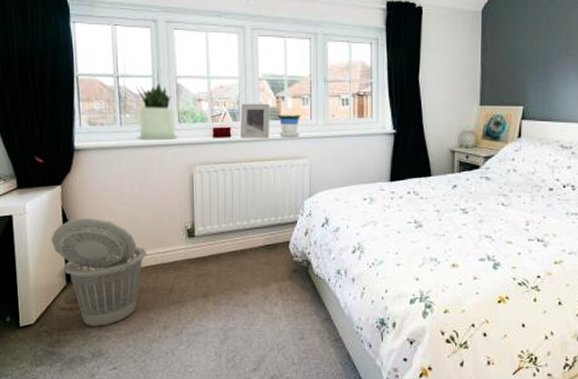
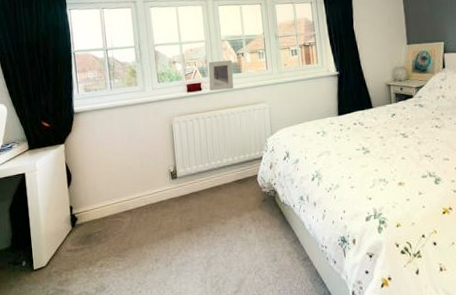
laundry basket: present [51,217,147,326] -> none [57,169,138,264]
planter: present [136,83,179,141] -> none [122,52,159,100]
flowerpot: present [278,115,301,139] -> none [239,67,259,88]

